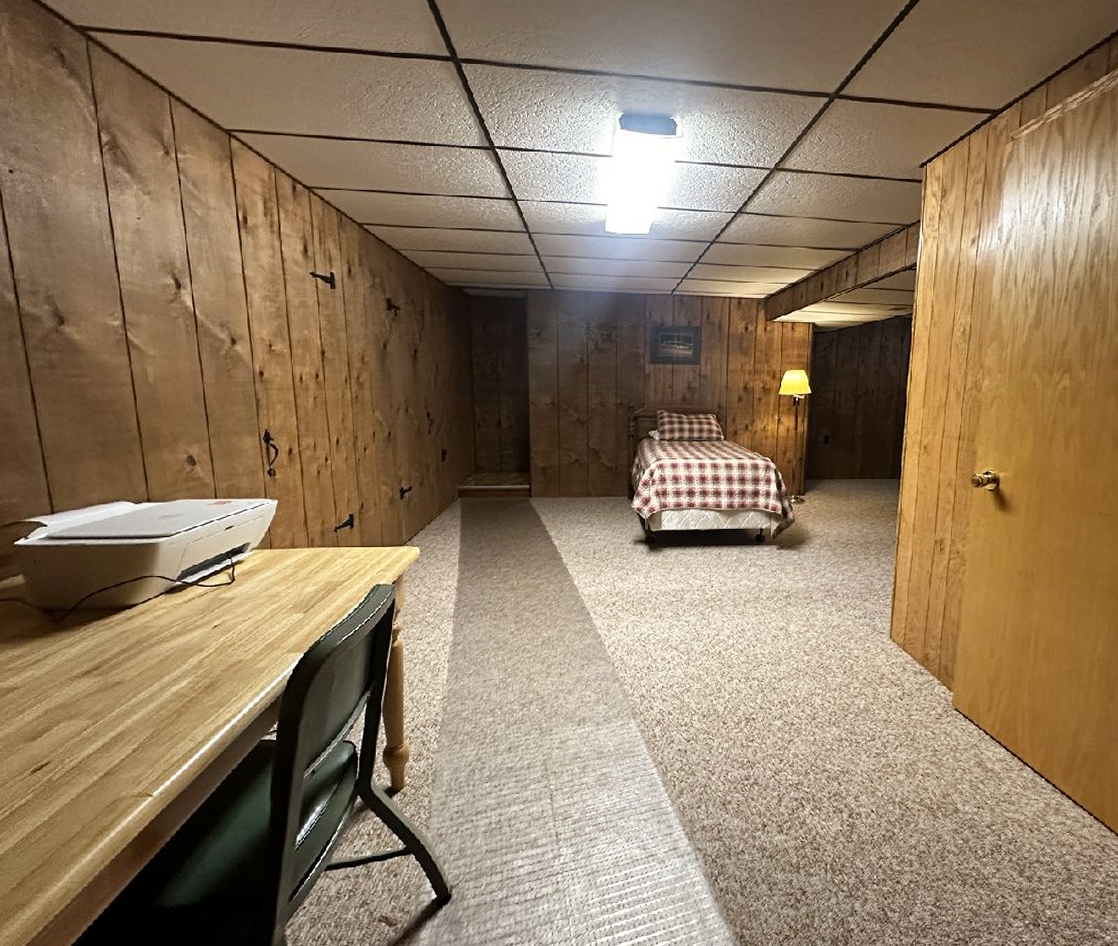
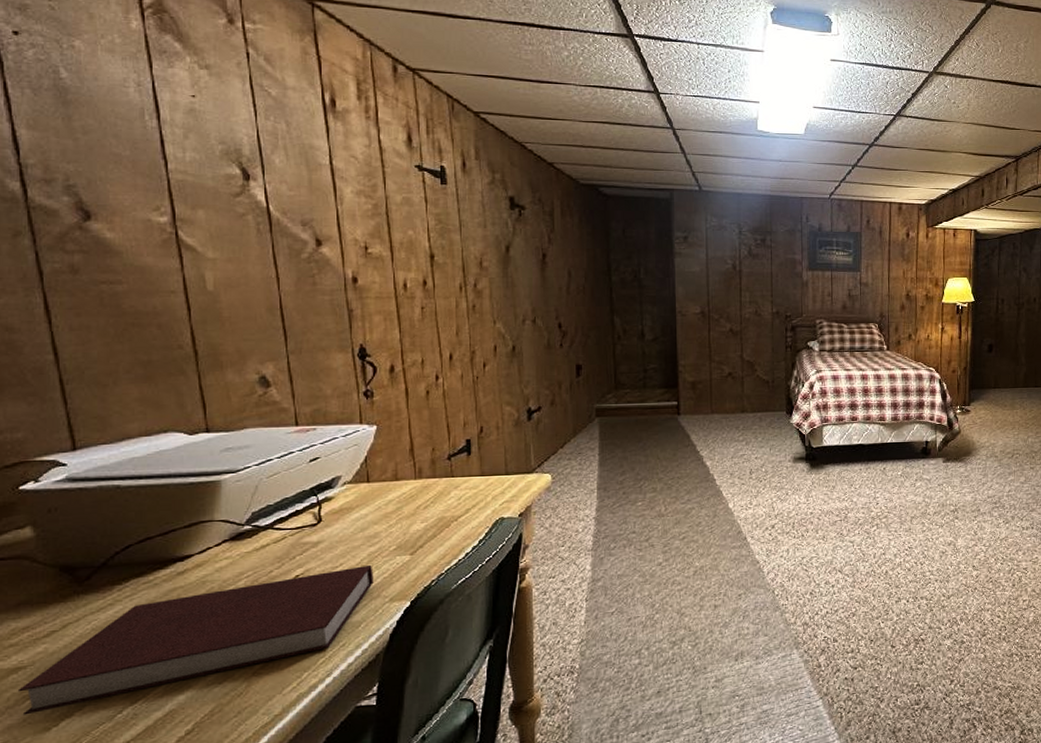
notebook: none [13,619,275,726] -> present [17,564,374,715]

